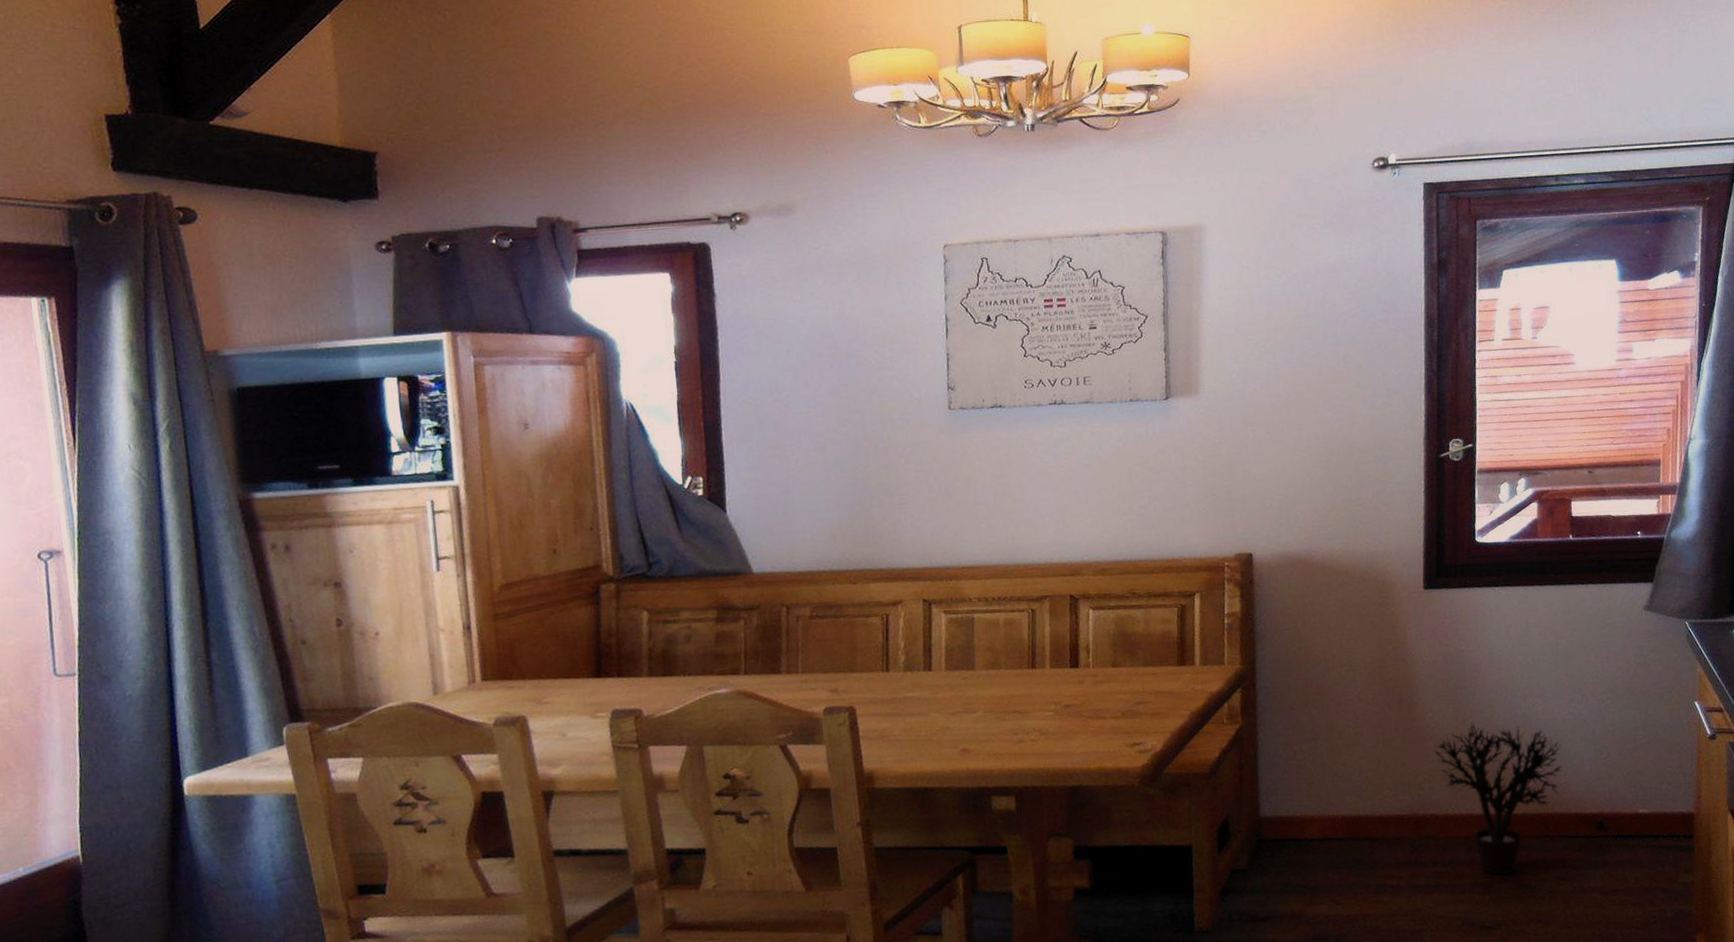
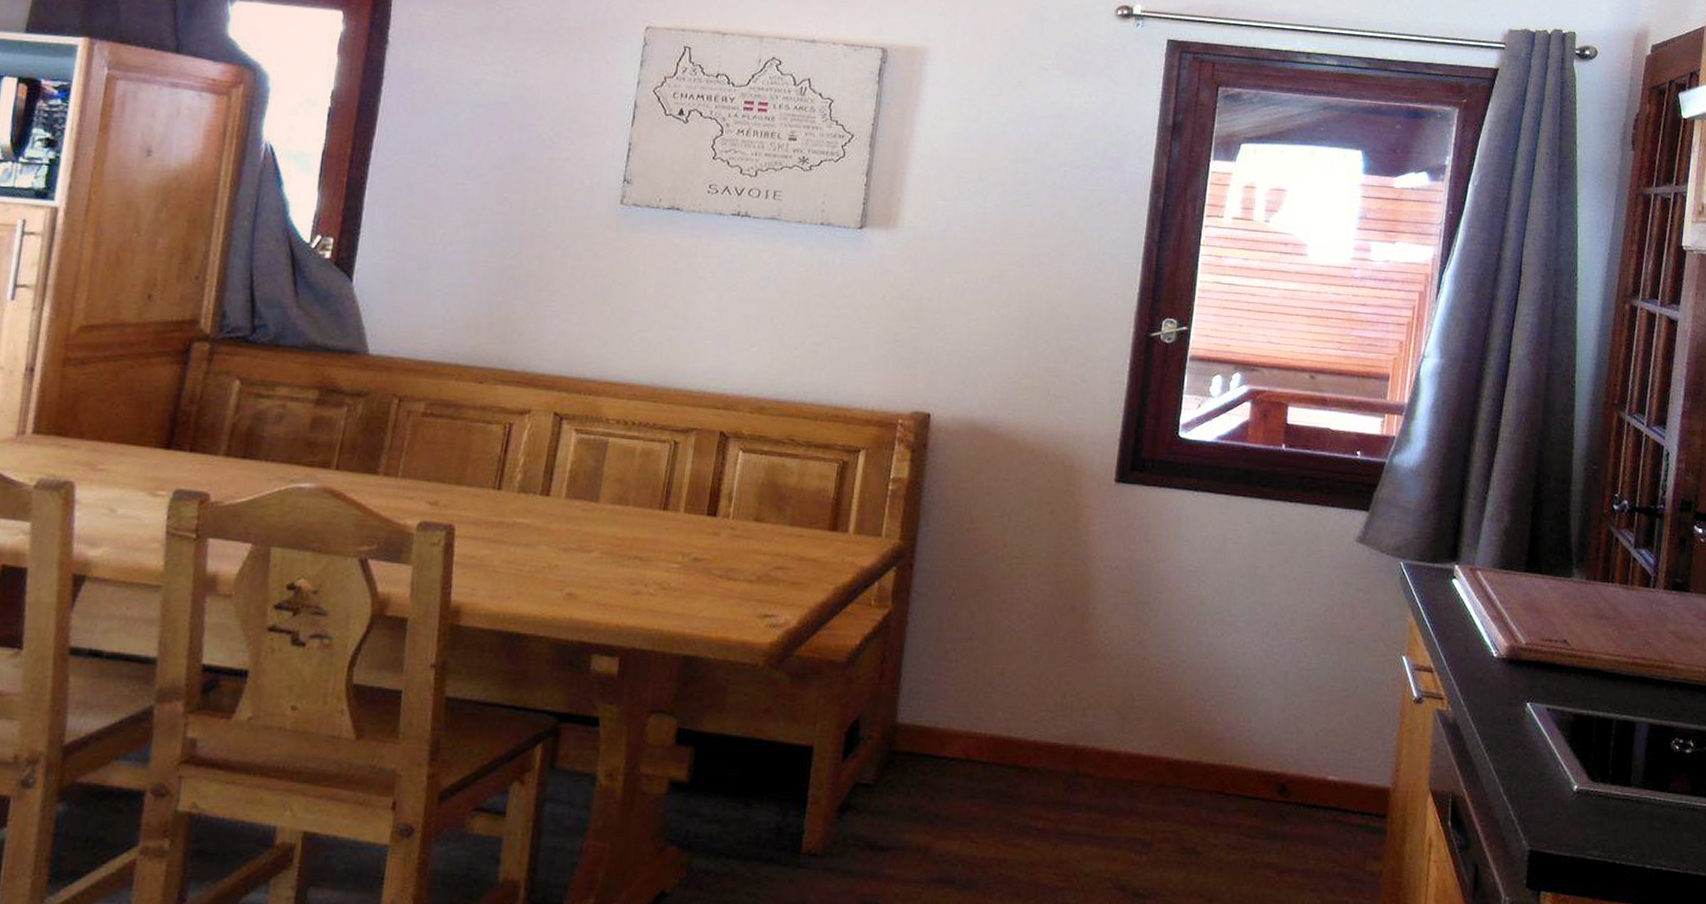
potted plant: present [1434,722,1563,875] -> none [1104,644,1247,834]

